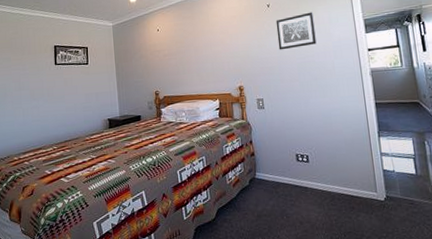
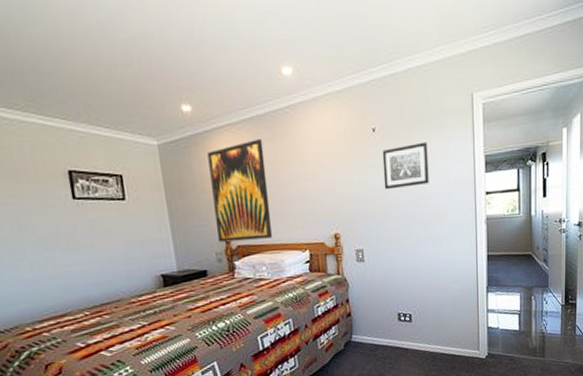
wall art: none [145,18,191,94] -> present [207,139,273,242]

